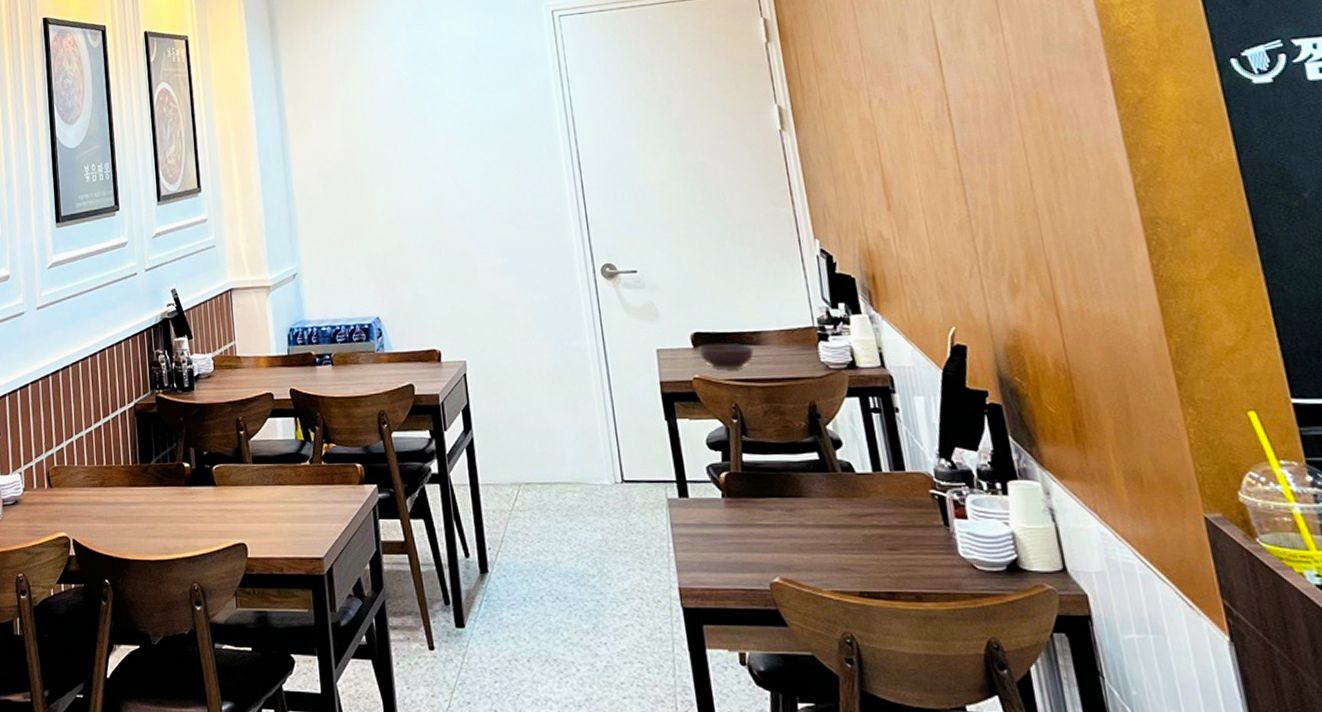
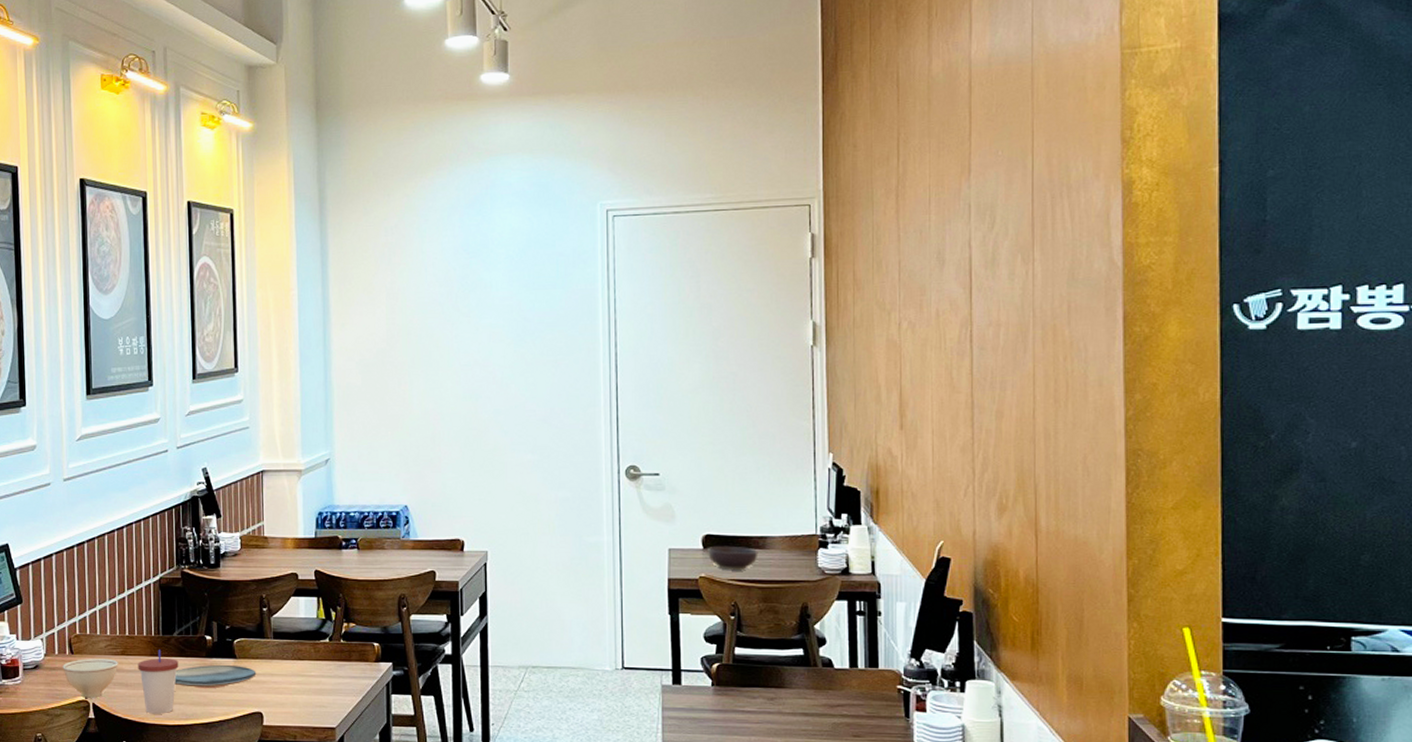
bowl: none [42,491,97,534] -> present [63,659,118,698]
cup: none [116,480,158,549] -> present [138,650,179,714]
plate: none [154,493,238,520] -> present [174,664,257,689]

